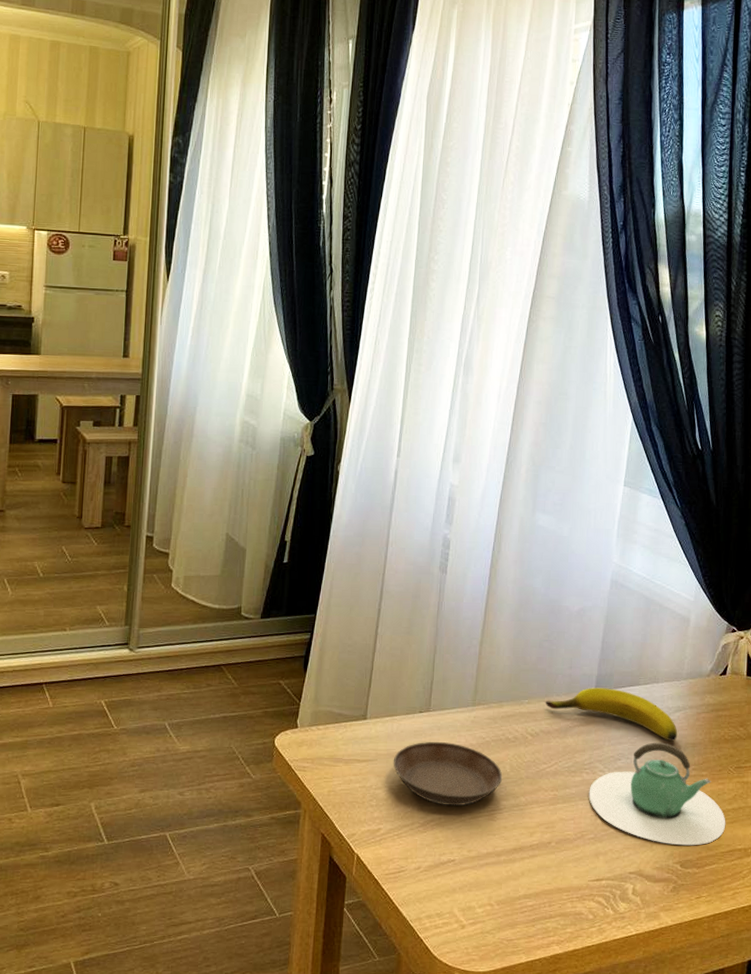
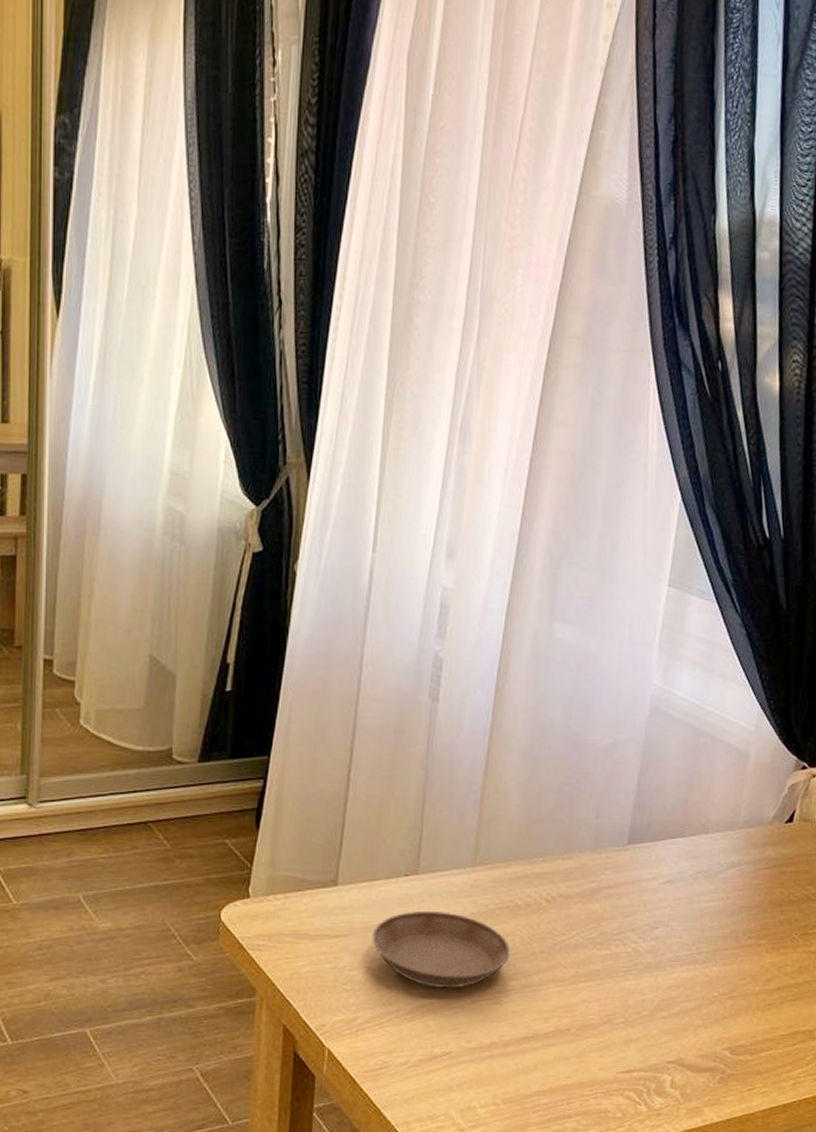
banana: present [545,688,678,741] -> none [564,841,731,903]
teapot: present [588,742,726,846] -> none [618,906,788,1029]

